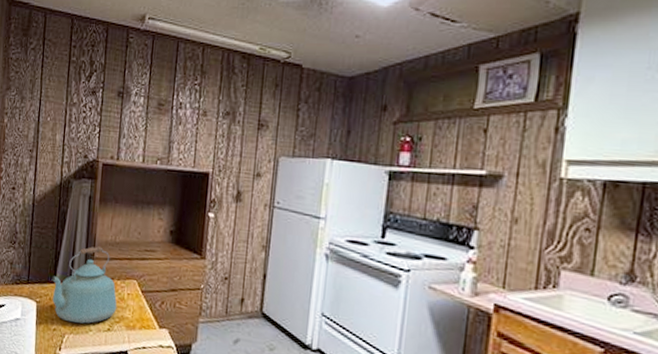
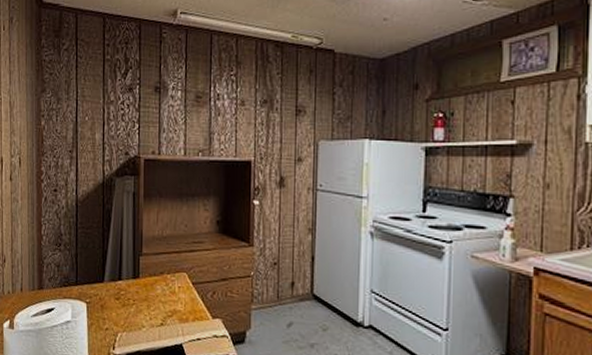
kettle: present [51,246,117,324] -> none [100,242,169,321]

